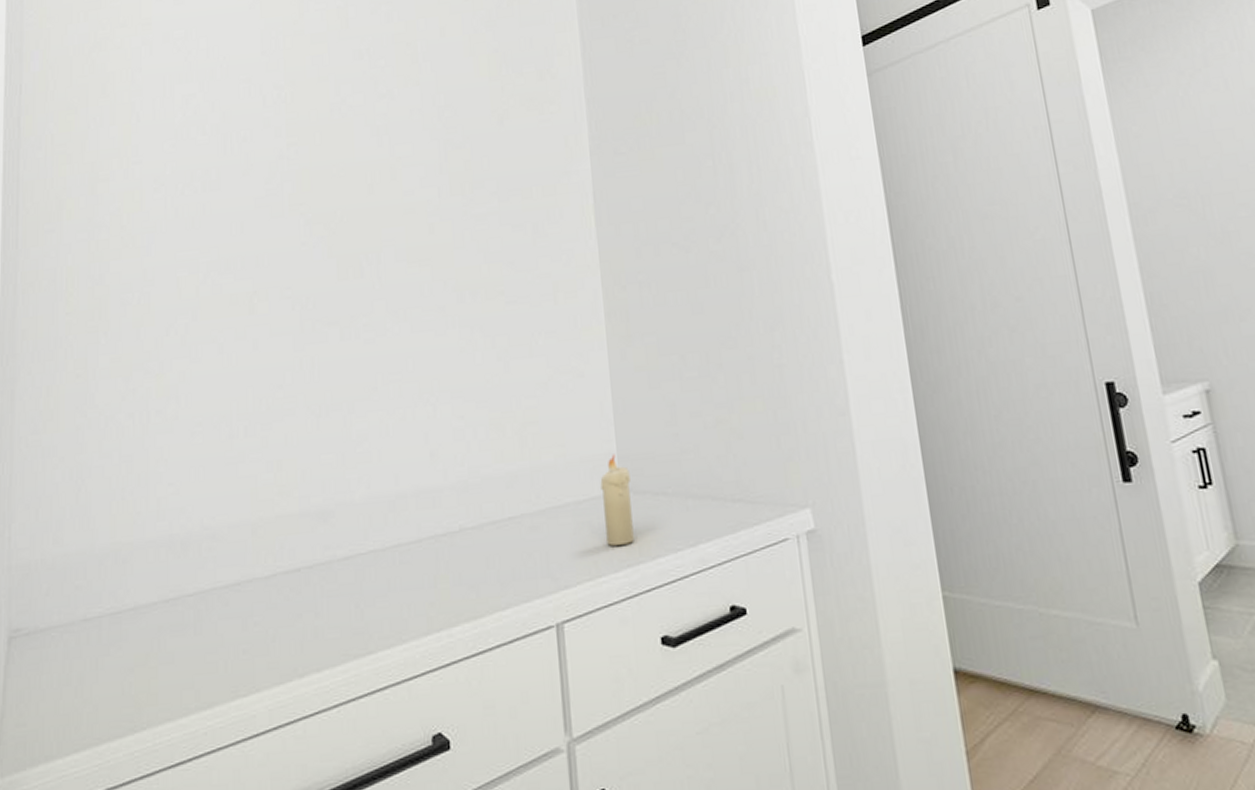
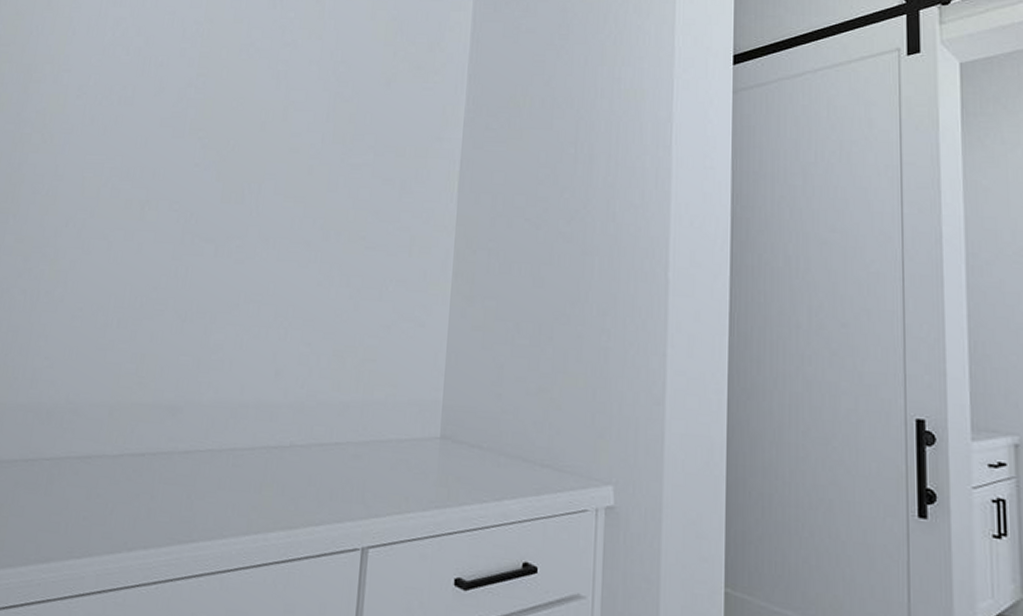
candle: present [600,454,634,546] -> none [420,402,451,488]

